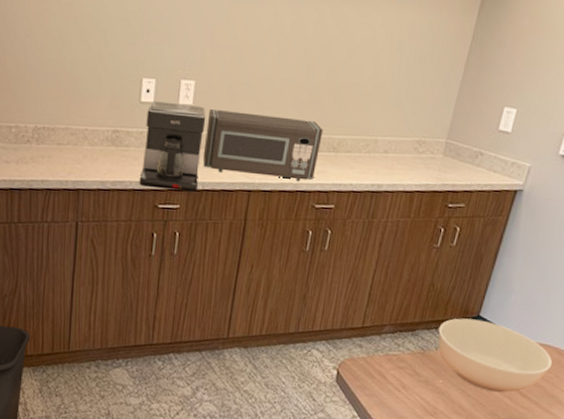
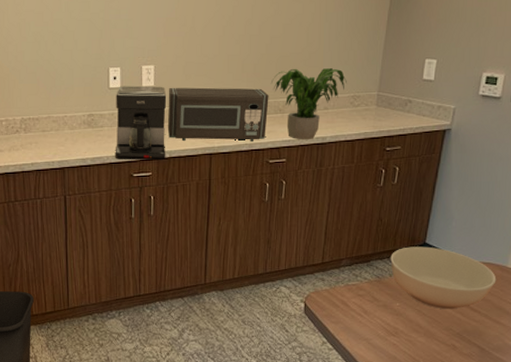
potted plant: none [328,101,413,186] -> present [271,68,347,140]

